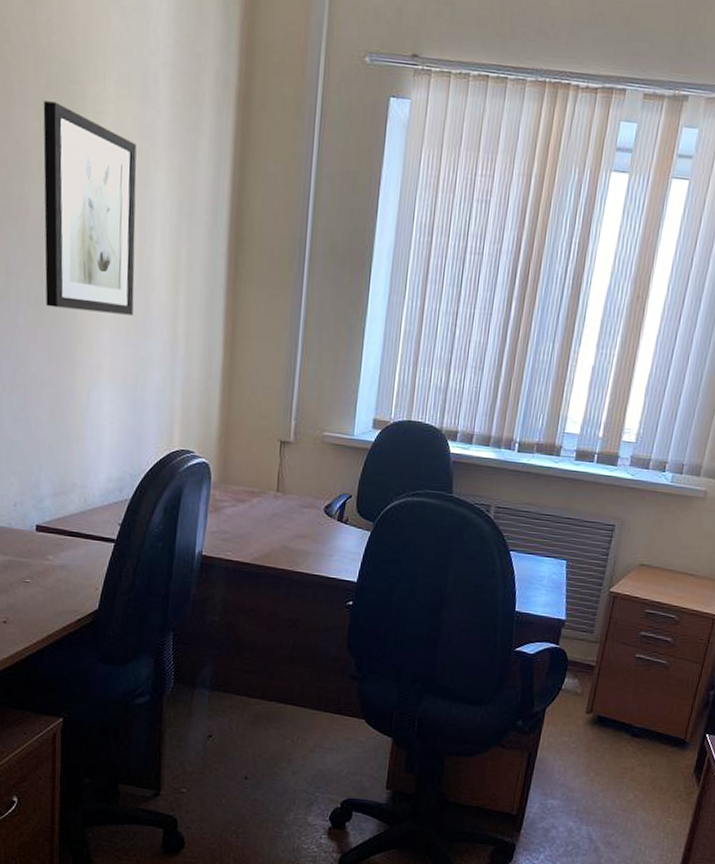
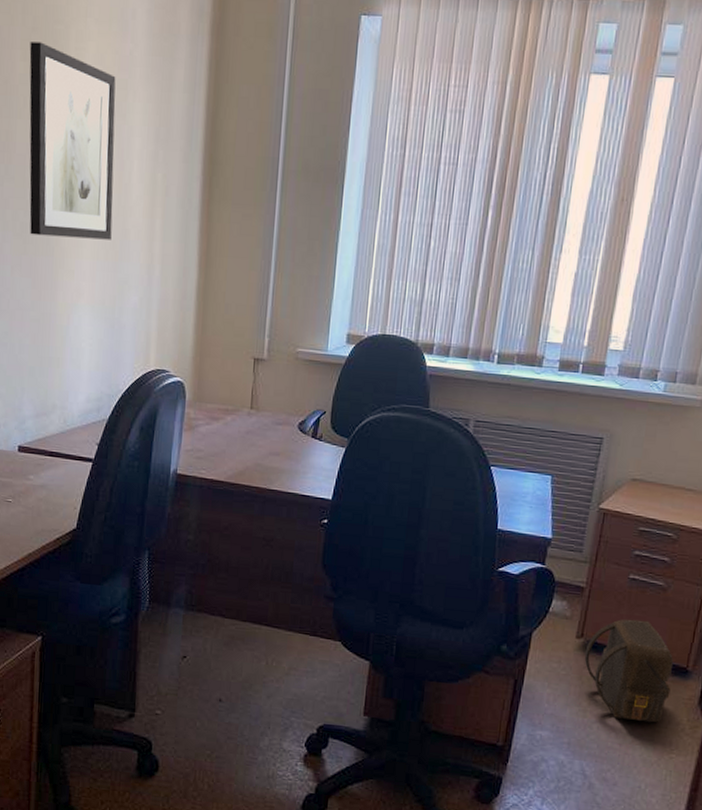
backpack: none [593,695,674,790] -> present [584,619,674,723]

